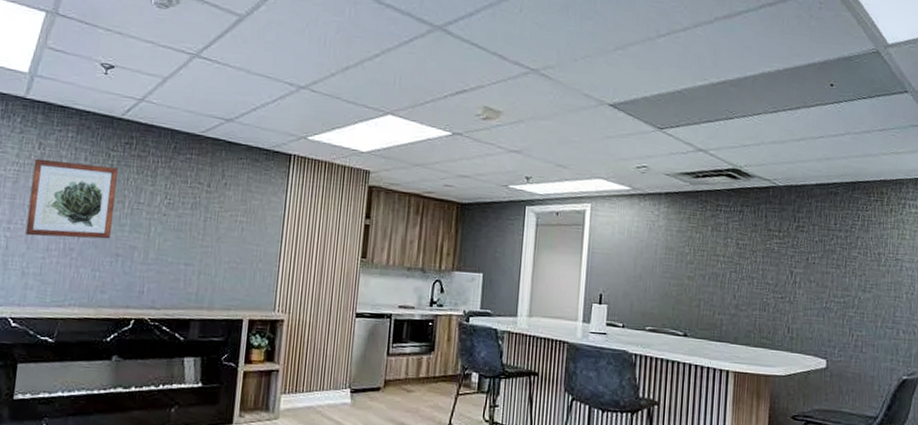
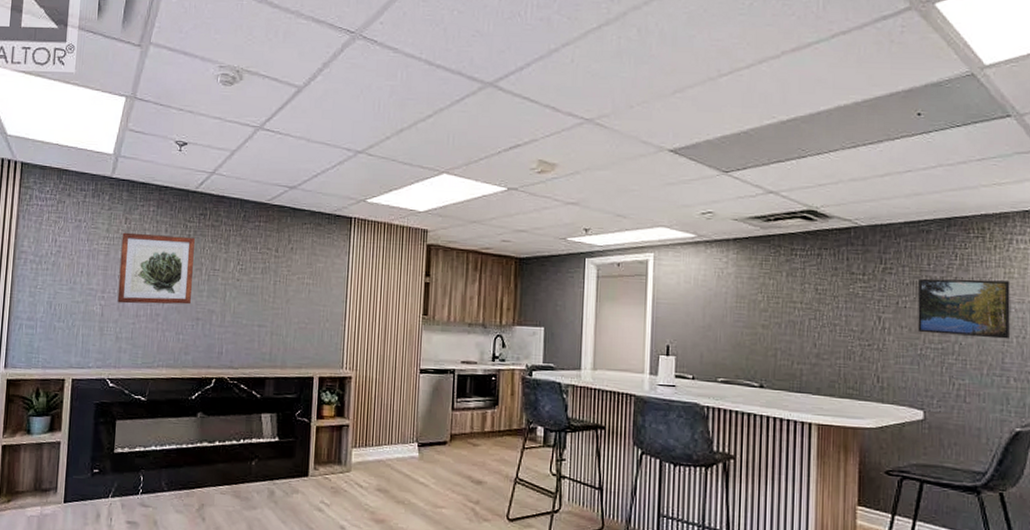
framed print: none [824,237,903,295] -> present [917,278,1010,339]

